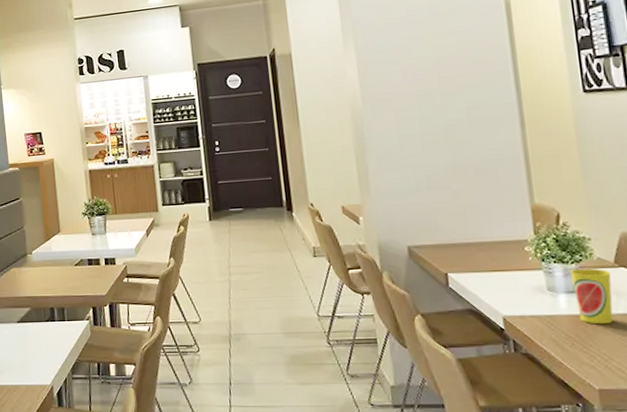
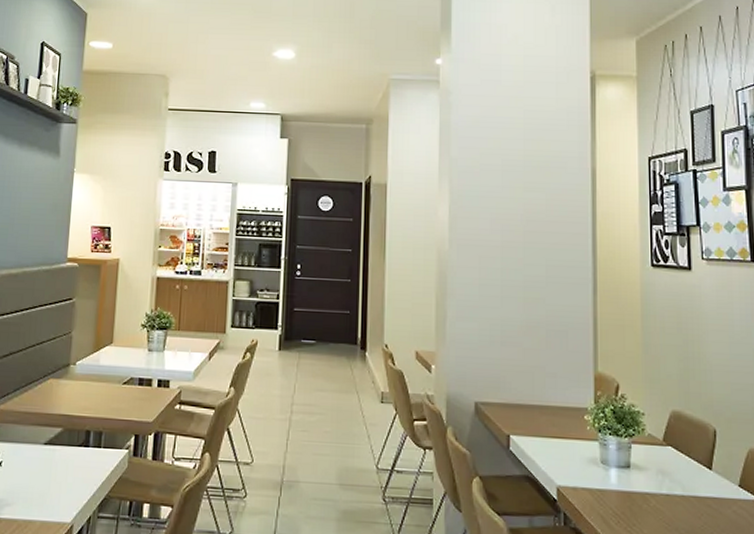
cup: present [570,268,614,325] -> none [623,443,659,504]

